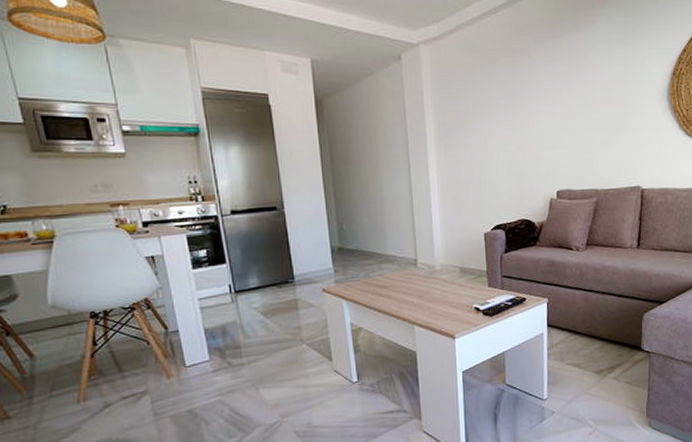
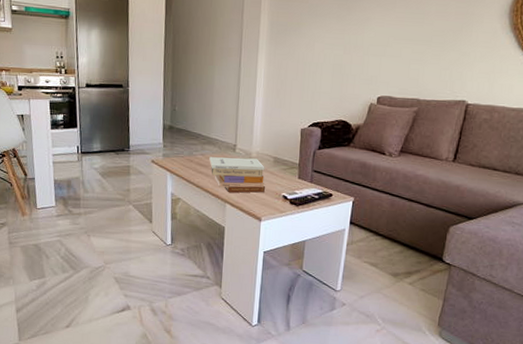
books: none [389,271,454,314] -> present [209,157,265,193]

